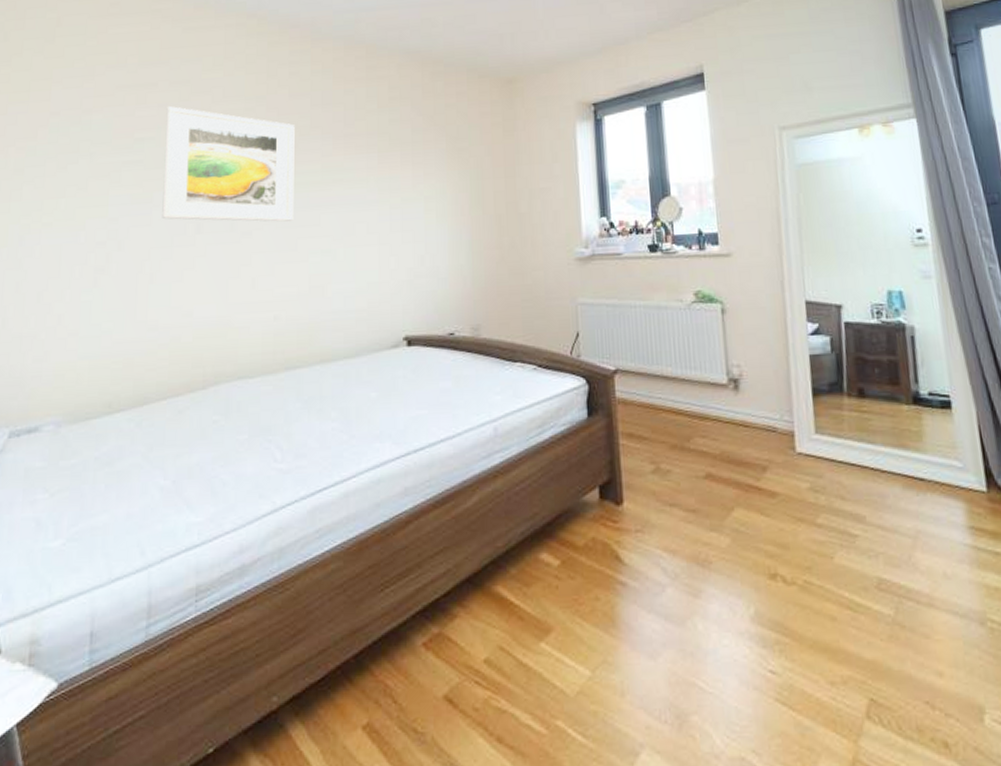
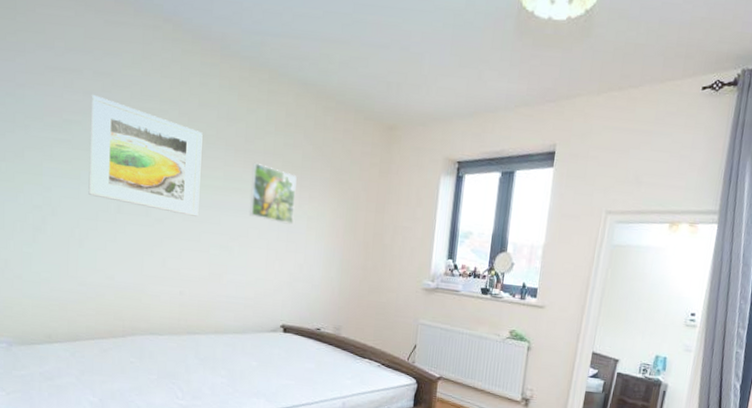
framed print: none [355,146,410,211] -> present [250,162,297,225]

